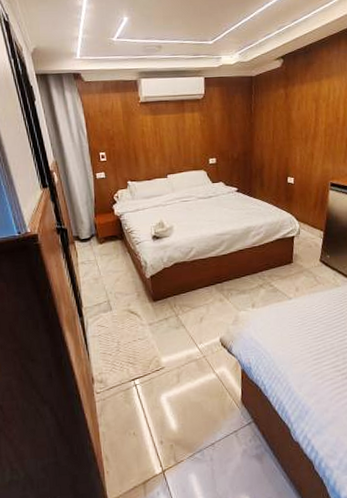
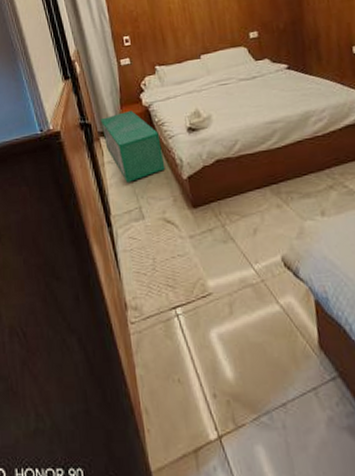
storage bin: none [76,218,132,280] -> present [100,110,166,182]

